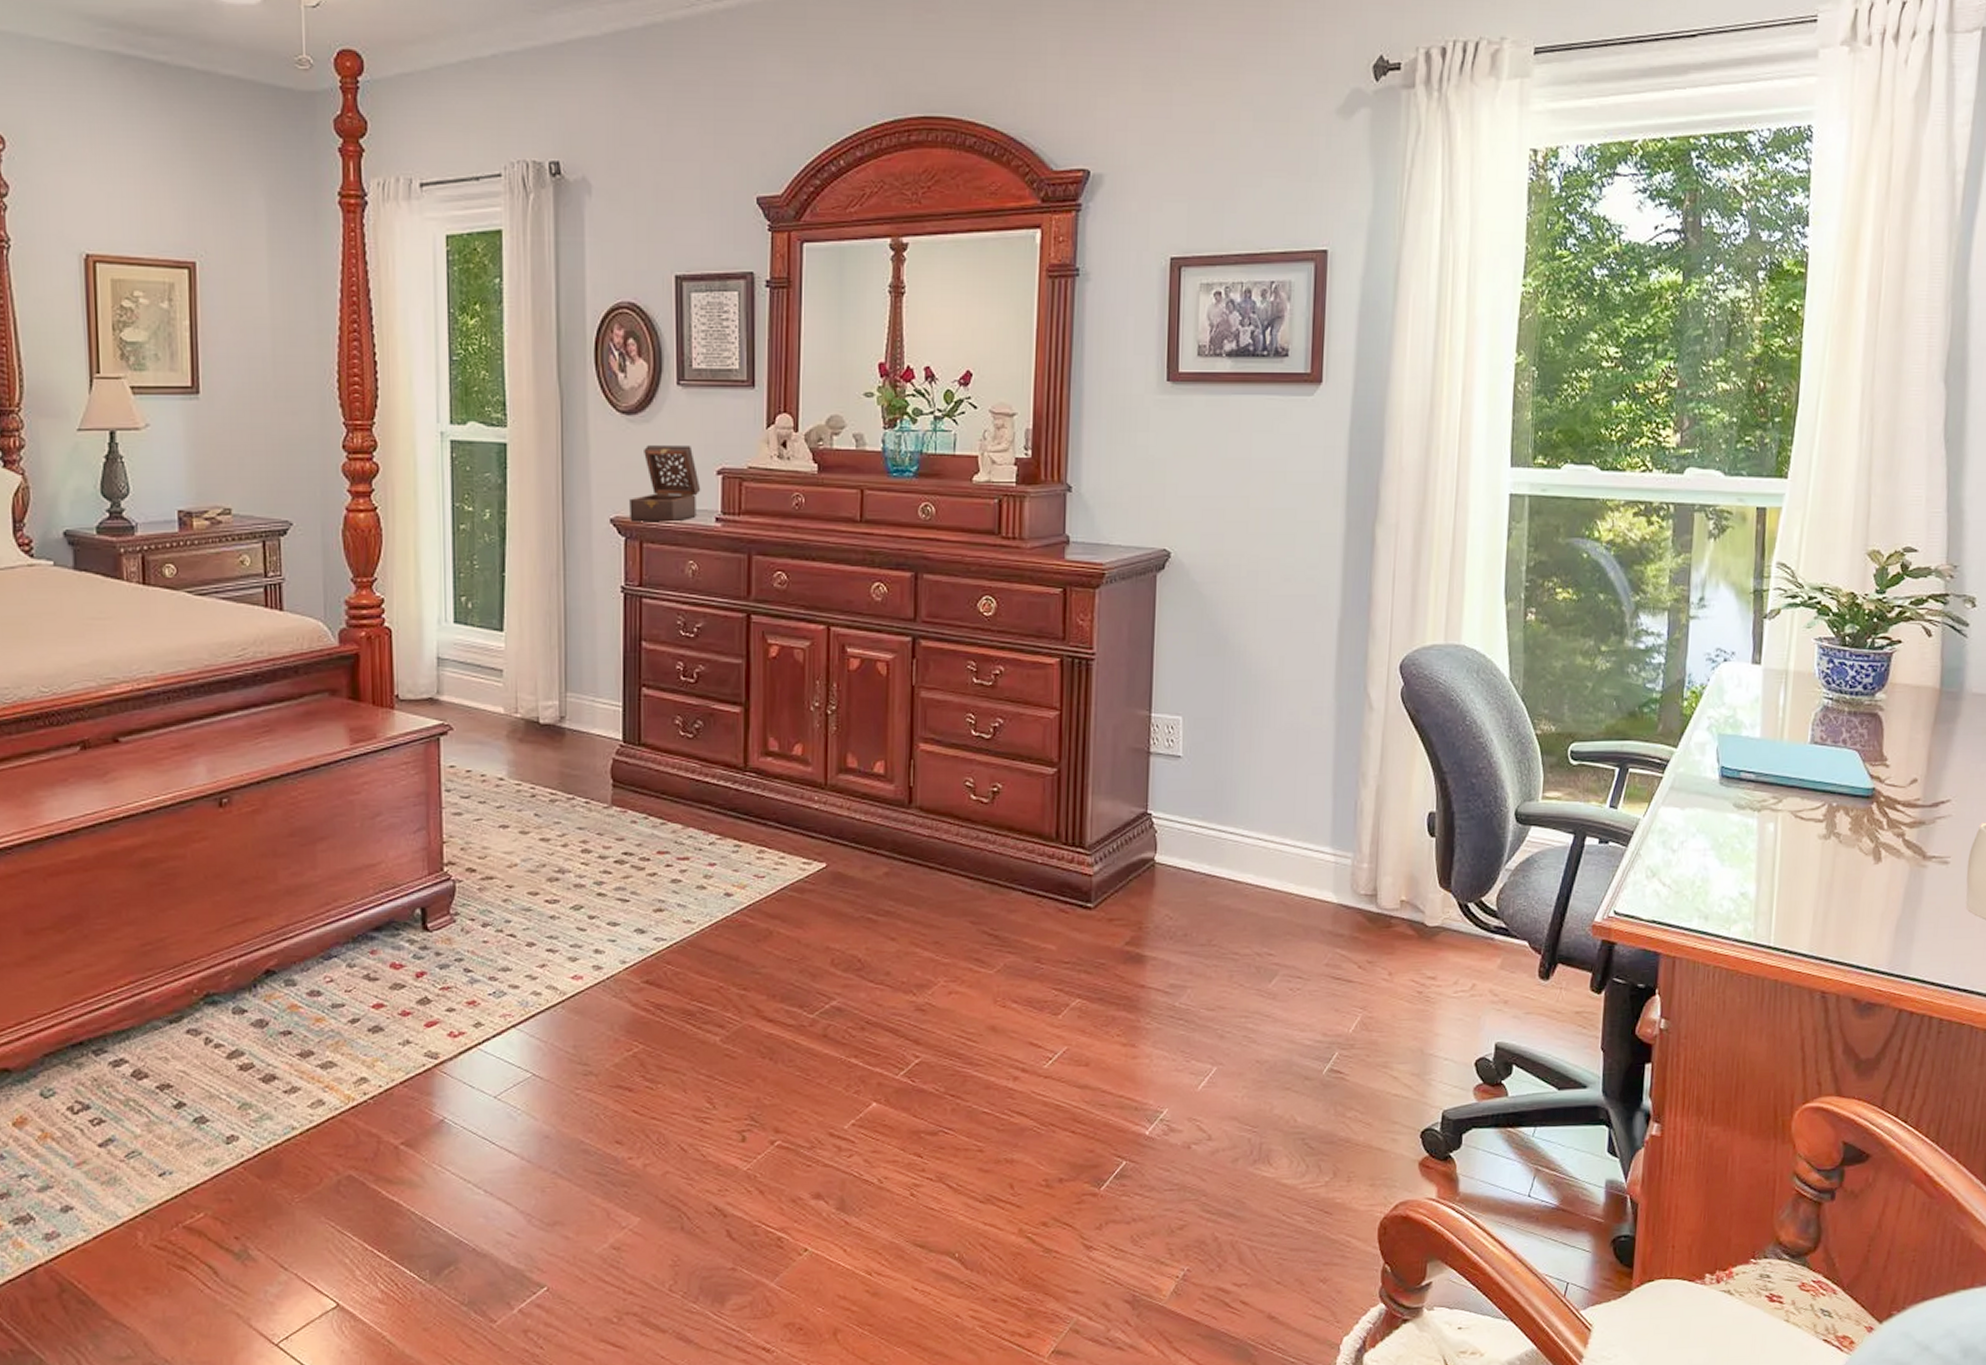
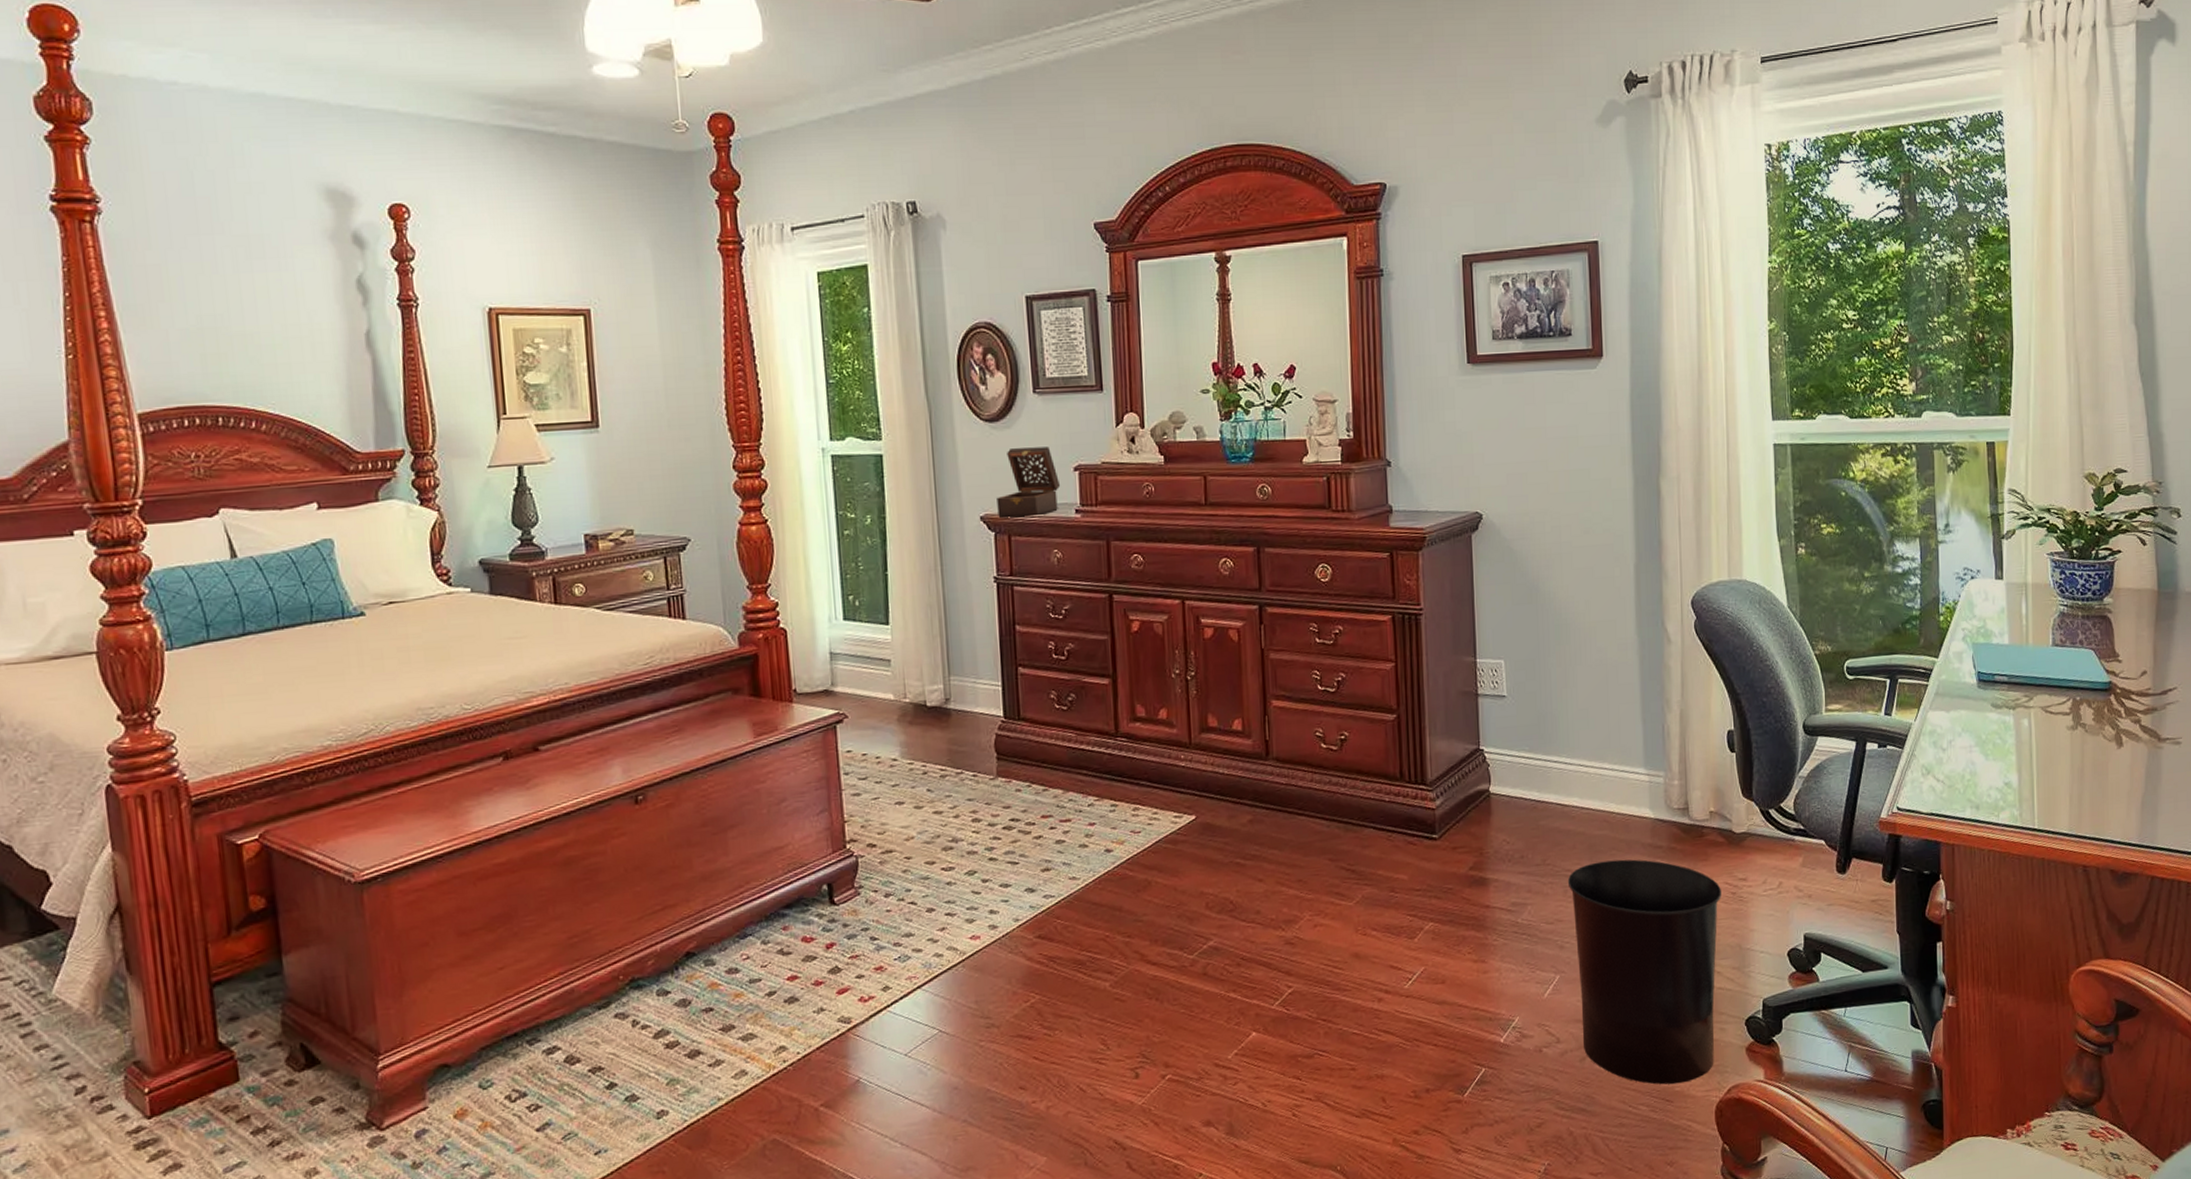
waste bin: none [1234,946,1406,1195] -> present [1567,859,1721,1085]

